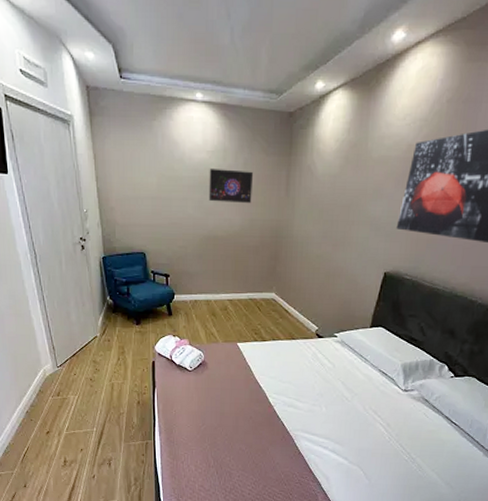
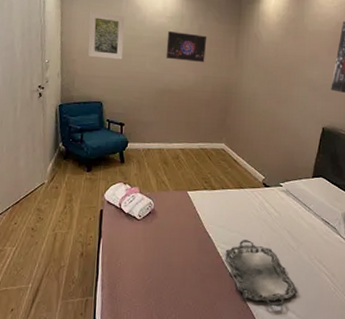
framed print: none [123,150,163,205] -> present [88,11,125,60]
serving tray: none [277,390,351,453] -> present [225,240,298,307]

